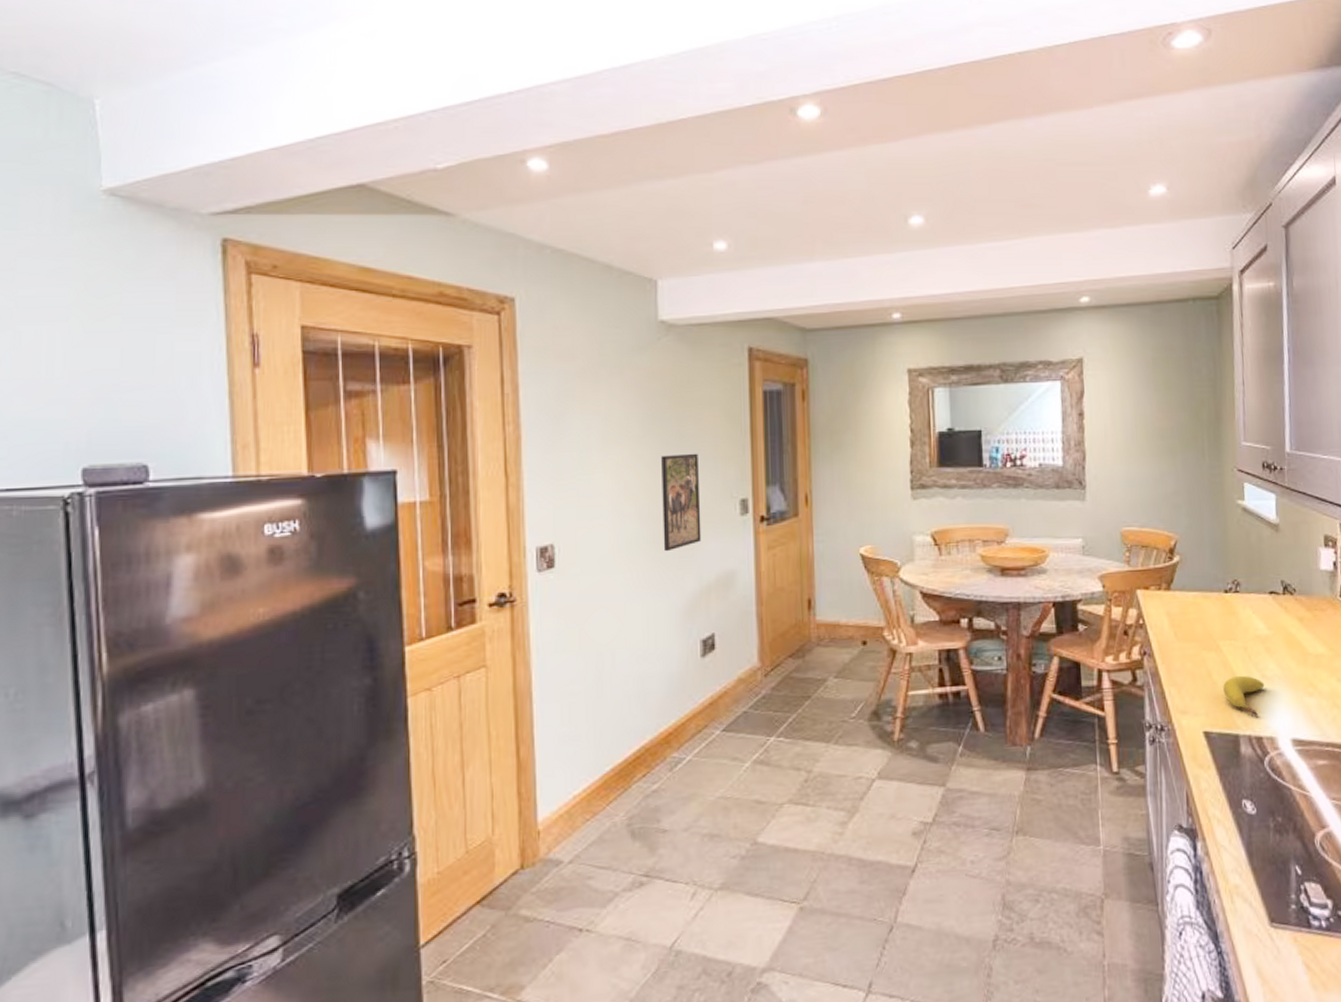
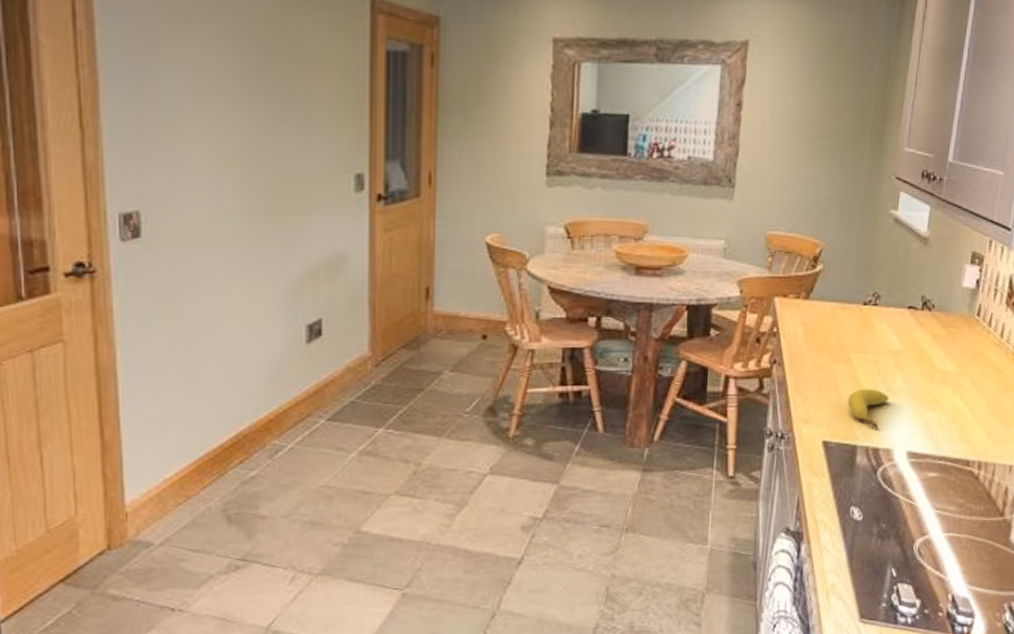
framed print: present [661,453,702,552] -> none [266,117,310,227]

